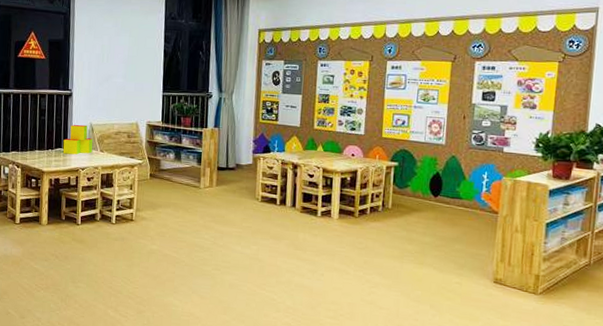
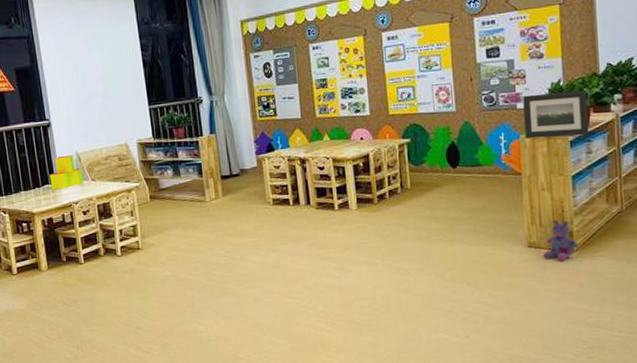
picture frame: none [507,140,573,188] -> present [523,91,589,139]
toy: none [507,261,543,302] -> present [543,220,579,261]

